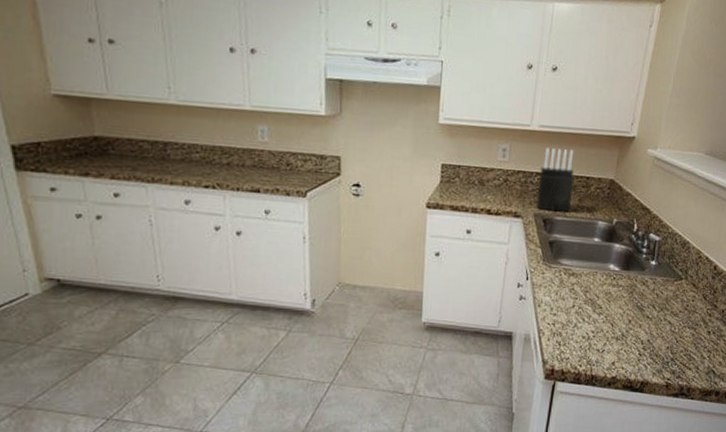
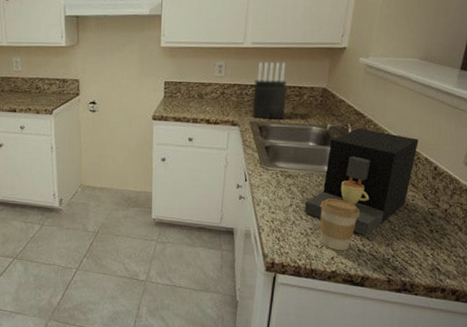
coffee maker: none [586,224,701,339] -> present [303,128,419,236]
coffee cup: none [601,299,643,355] -> present [319,198,361,251]

